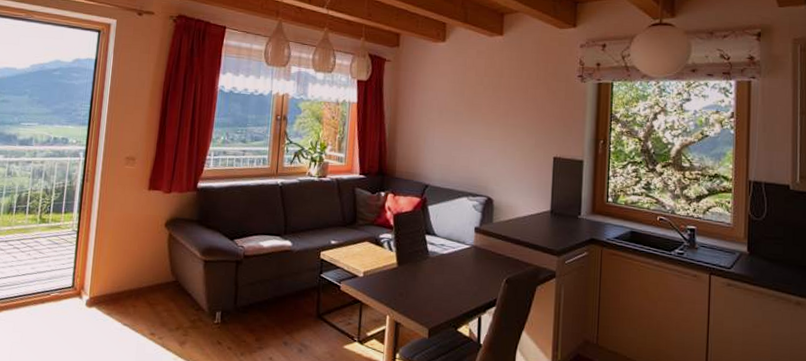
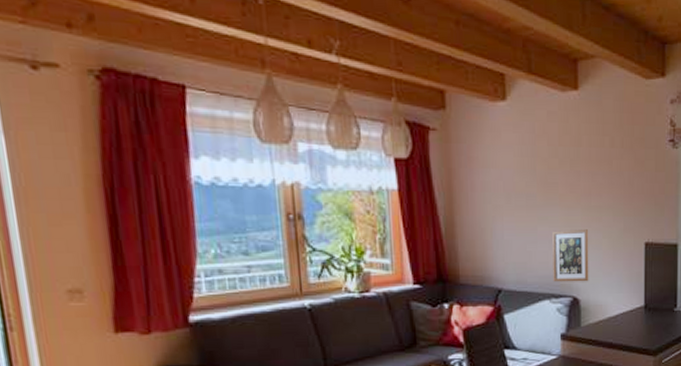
picture frame: none [472,141,505,186] -> present [552,229,589,282]

